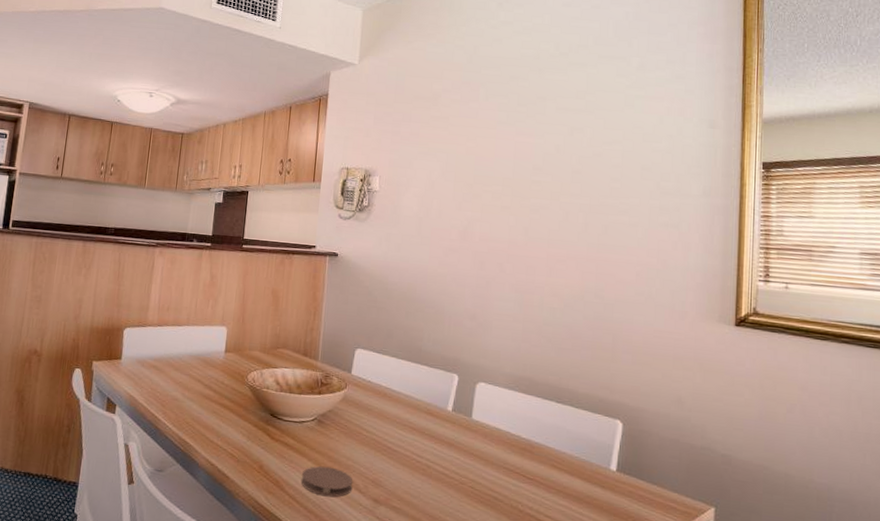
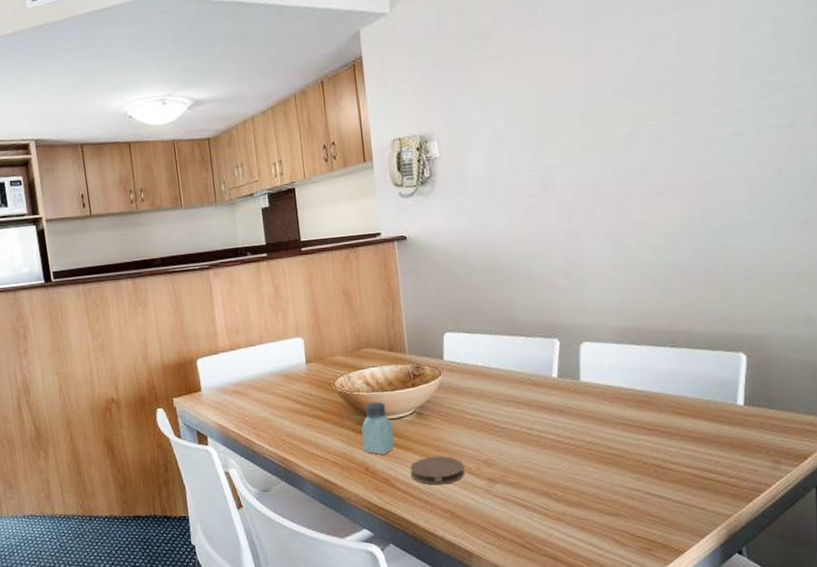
saltshaker: none [261,401,294,456] -> present [361,402,395,455]

